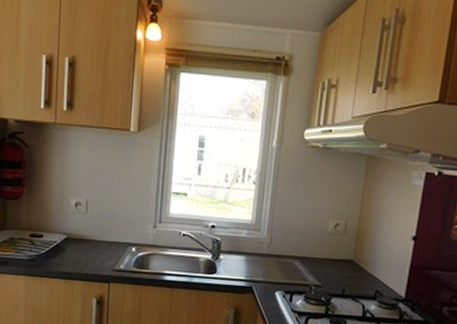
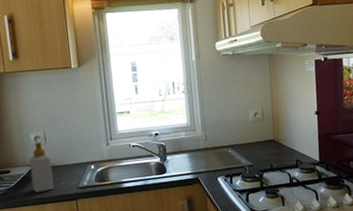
soap bottle: none [63,209,89,267] -> present [29,142,54,193]

